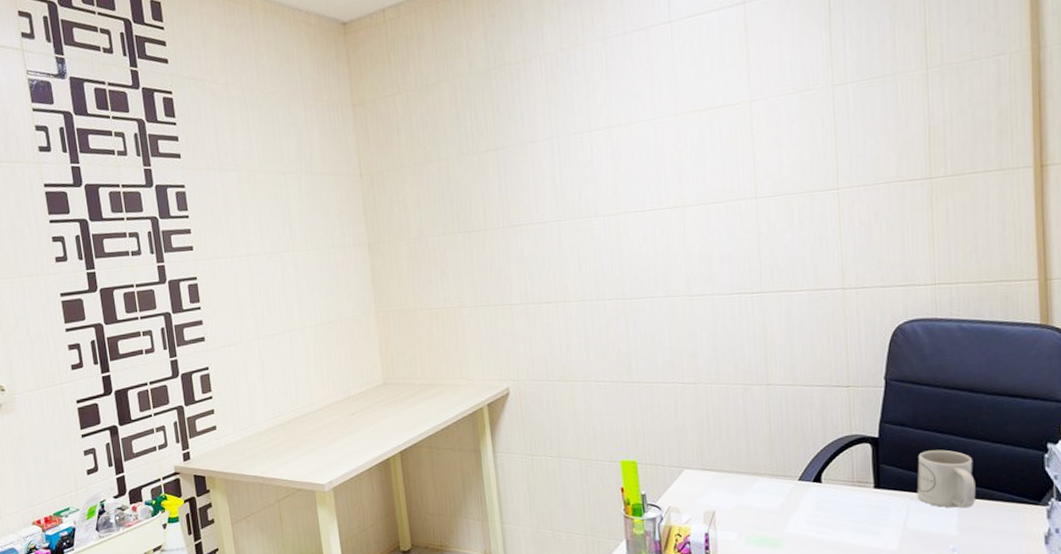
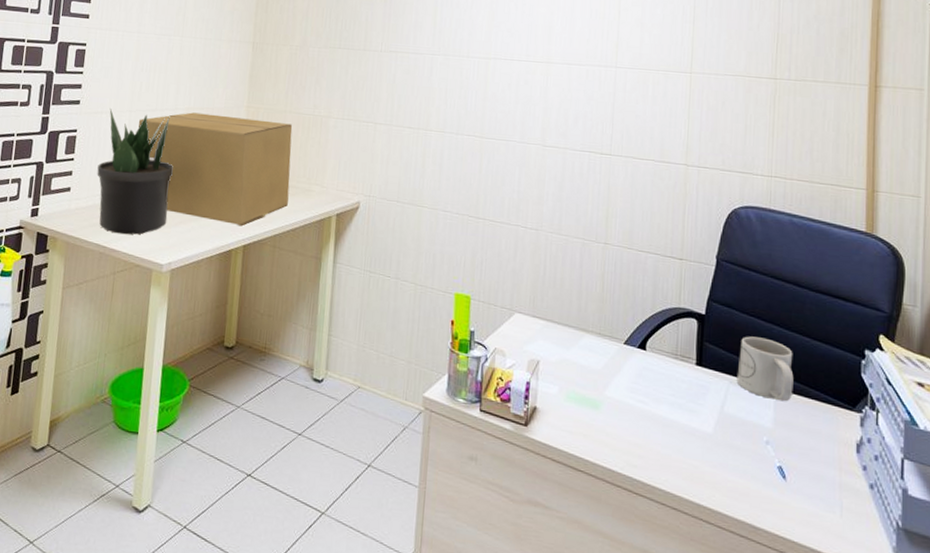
planter: none [236,336,319,463] -> present [97,108,174,235]
box: none [268,321,437,433] -> present [138,112,293,225]

